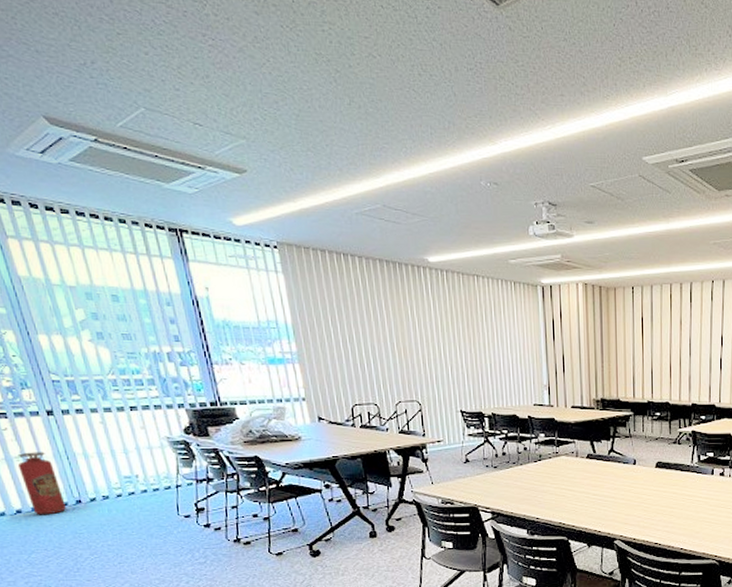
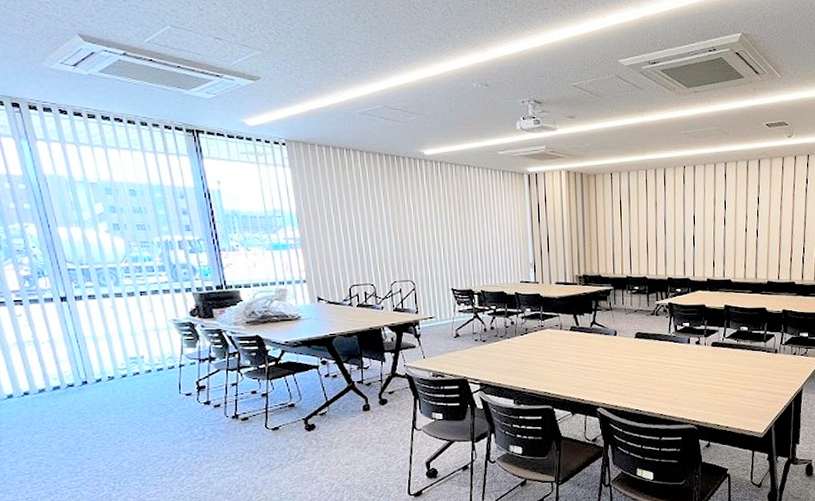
fire extinguisher: present [17,452,66,515] -> none [29,336,72,397]

